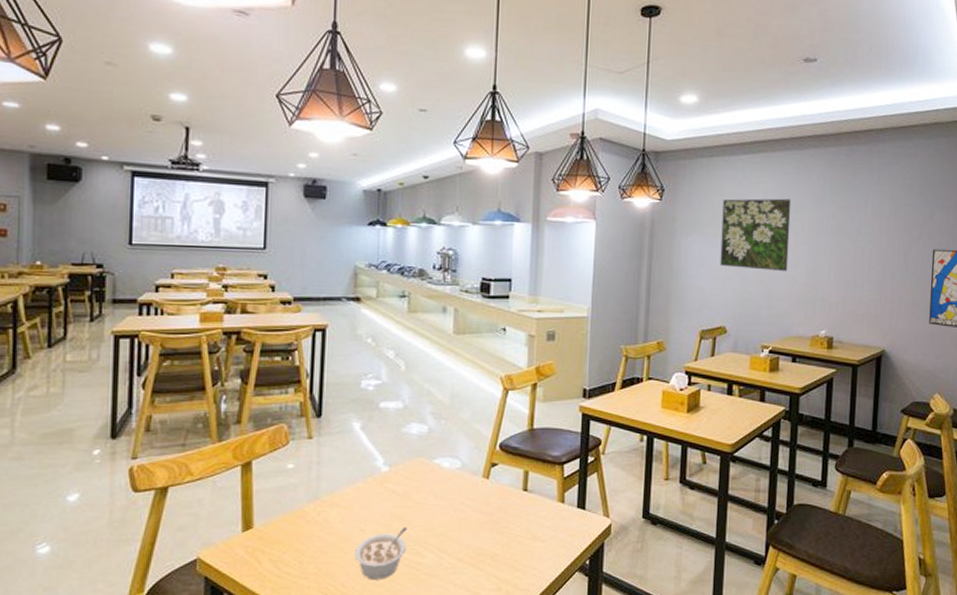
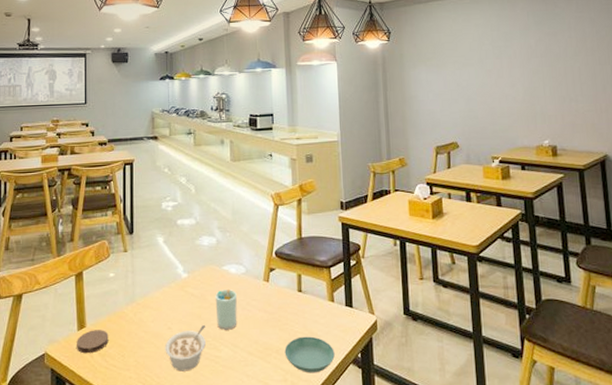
coaster: none [240,531,283,560] -> present [77,330,109,354]
cup: none [421,487,448,533] -> present [215,290,237,330]
saucer: none [501,541,560,582] -> present [284,336,335,373]
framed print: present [720,198,792,271] -> none [441,30,506,92]

